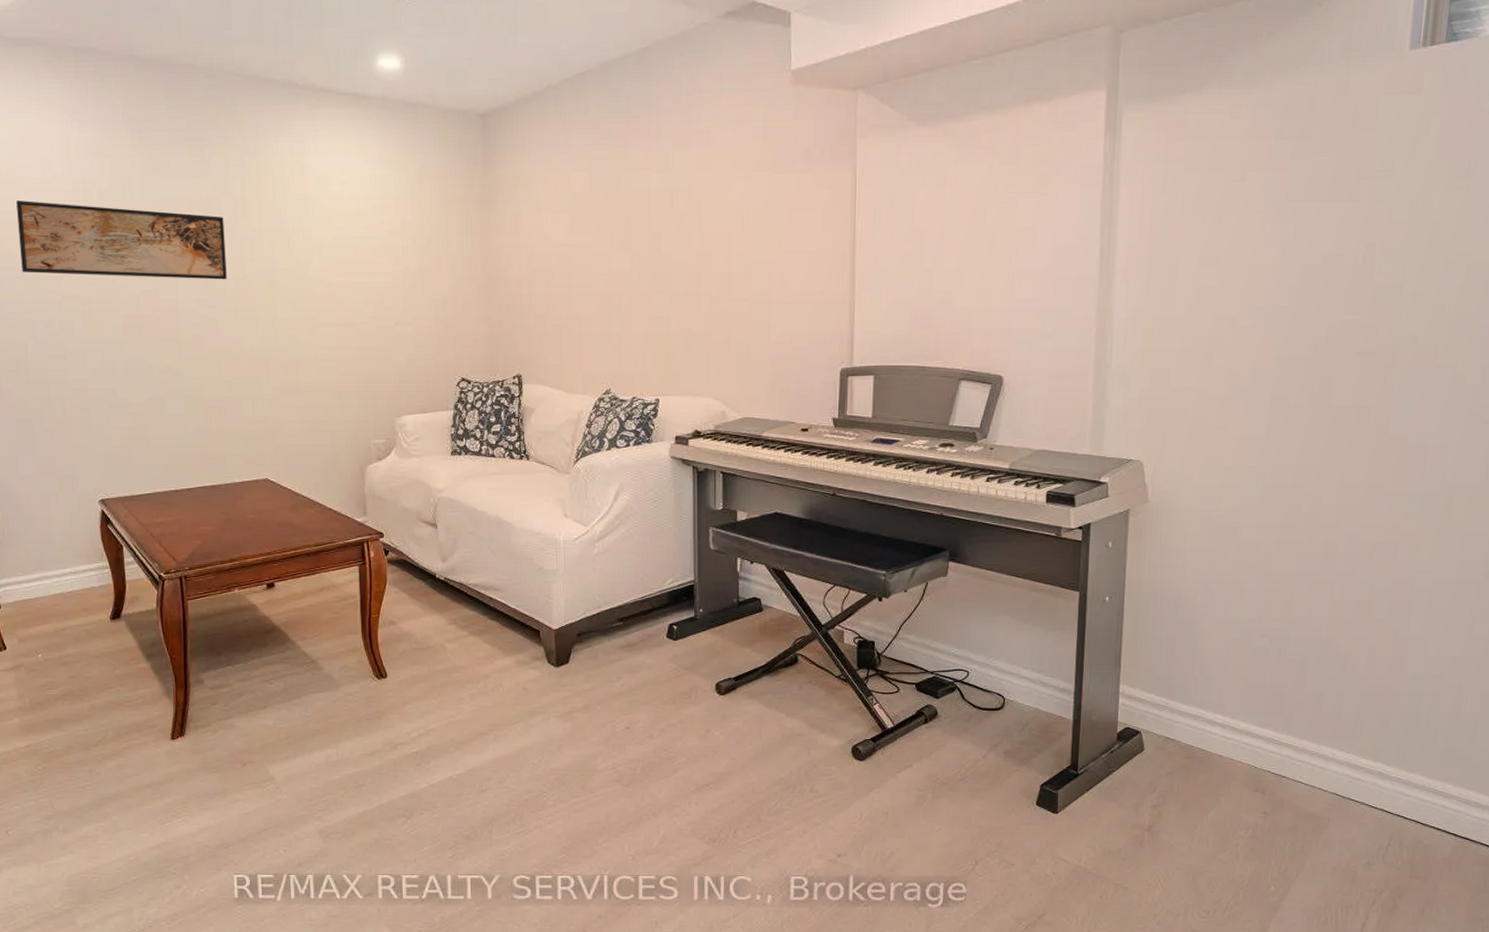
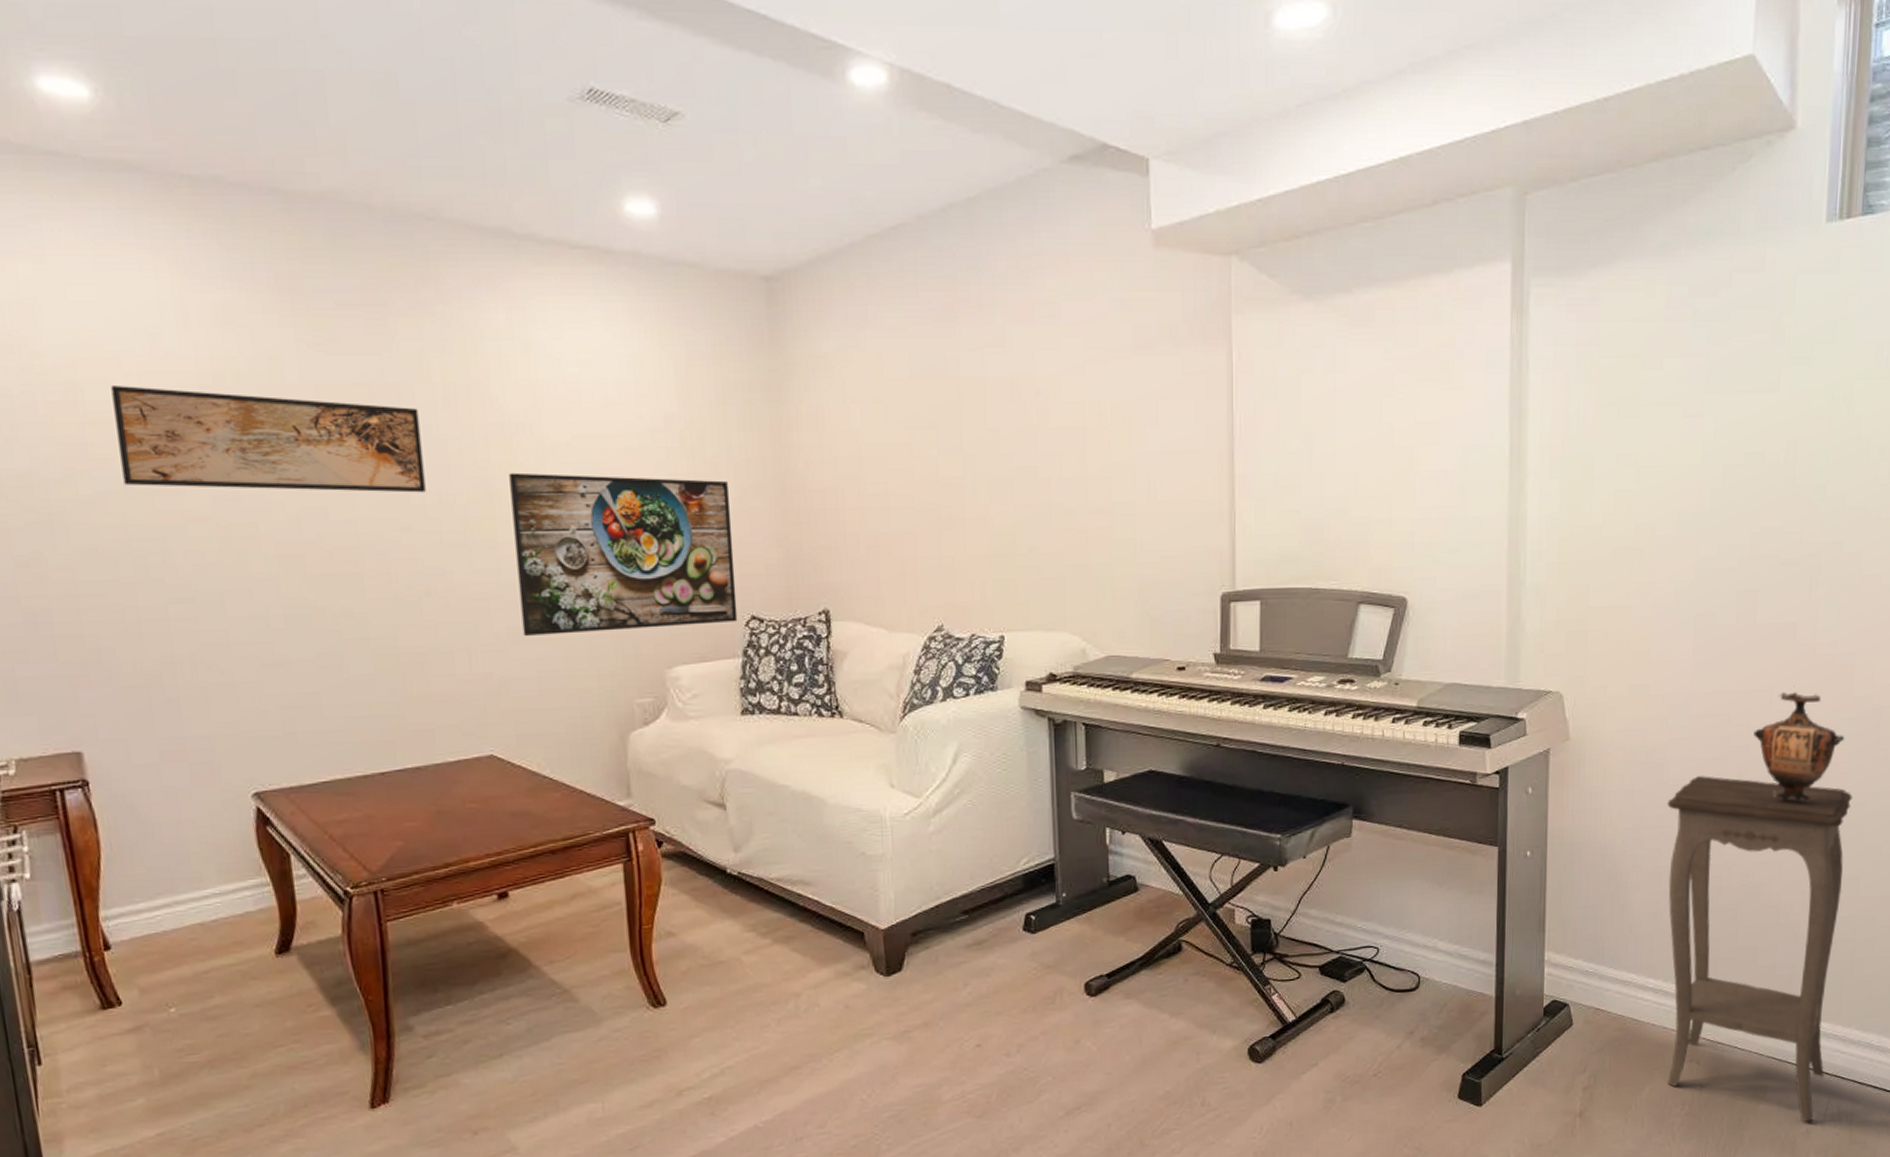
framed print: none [286,265,451,389] -> present [509,472,738,636]
accent table: none [1233,539,1422,855] -> present [1667,776,1852,1122]
vase: none [1325,462,1416,566] -> present [1754,685,1845,802]

